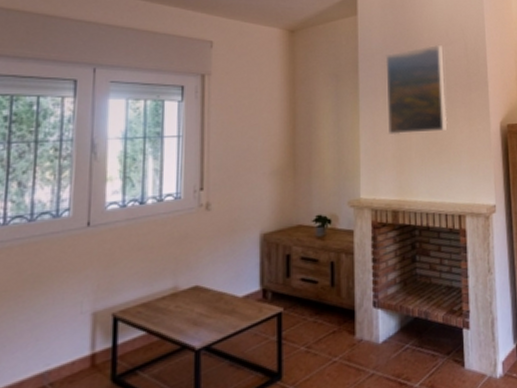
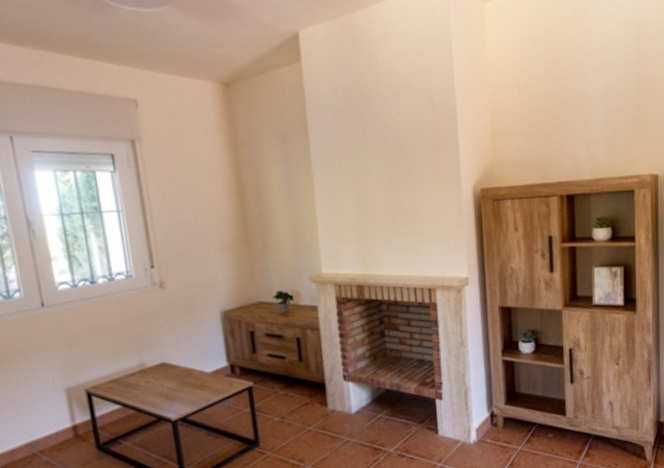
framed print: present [385,44,448,135] -> none [338,95,413,204]

